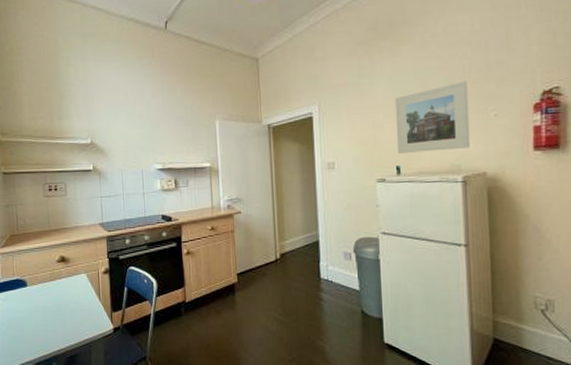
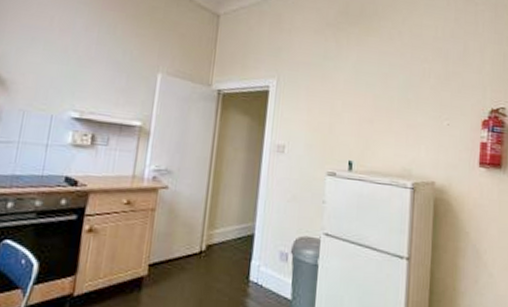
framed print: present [394,81,470,153] -> none [351,84,426,154]

